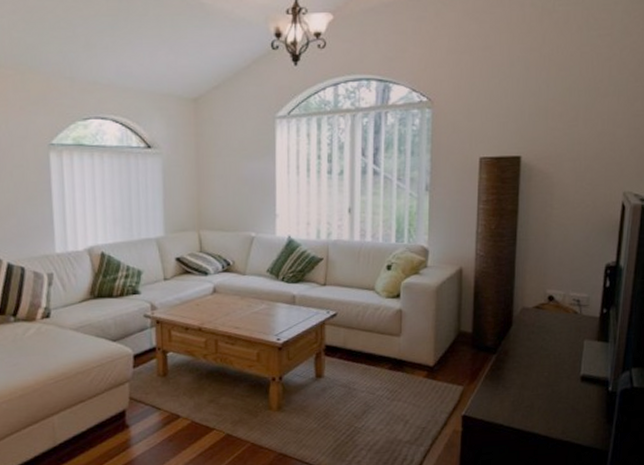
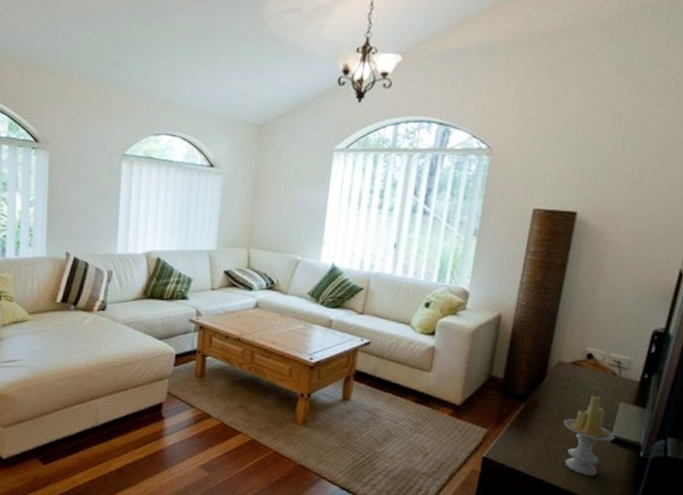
candle: none [534,337,585,418] -> present [563,395,616,476]

